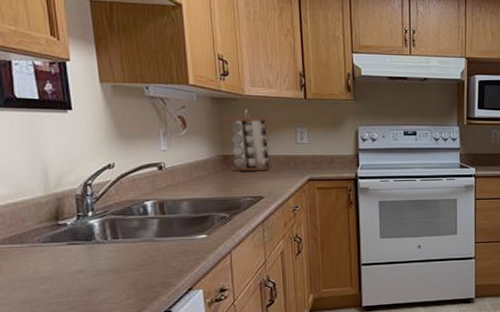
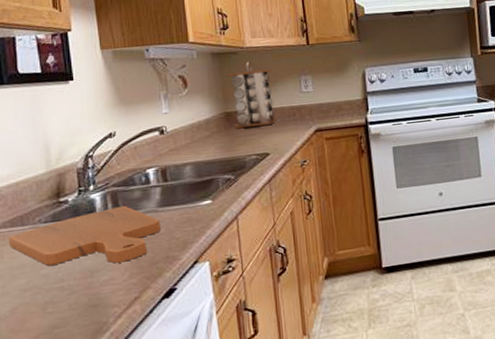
cutting board: none [7,233,157,285] -> present [8,205,161,266]

